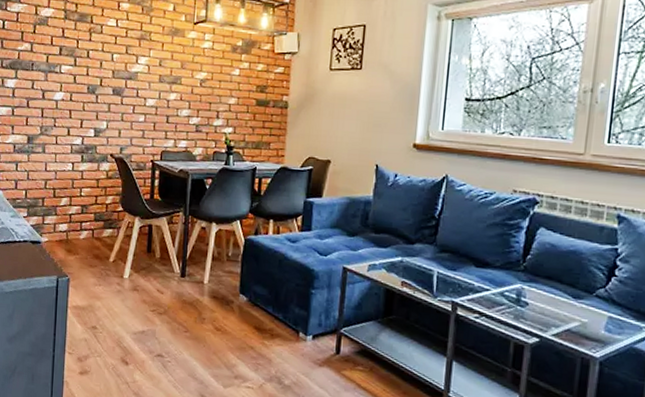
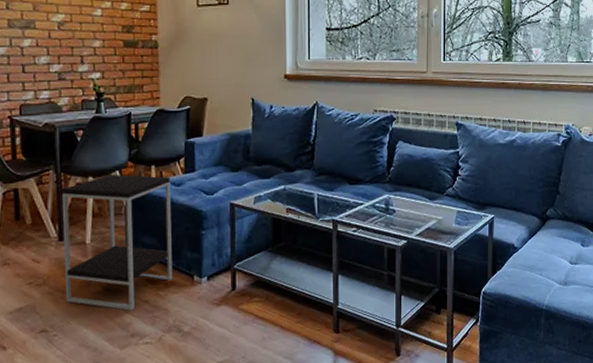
side table: none [181,222,286,353] -> present [62,174,173,310]

